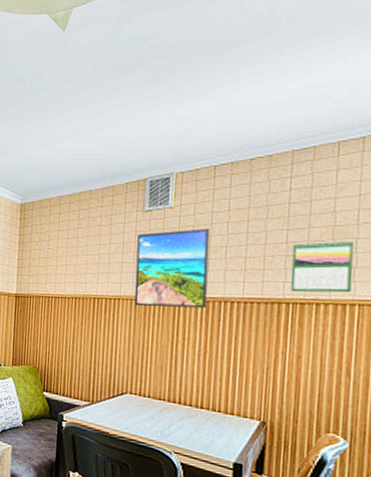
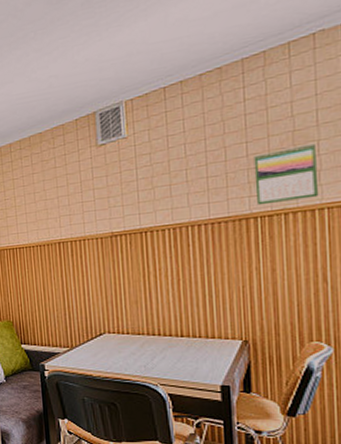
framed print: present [134,228,210,308] -> none [95,153,174,243]

